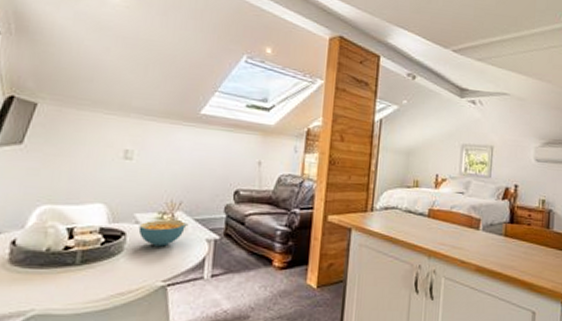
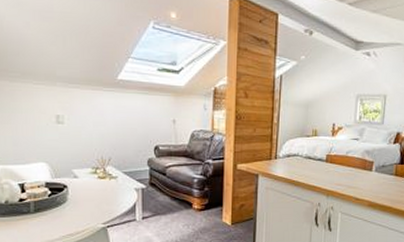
cereal bowl: present [138,219,186,247] -> none [77,174,116,196]

